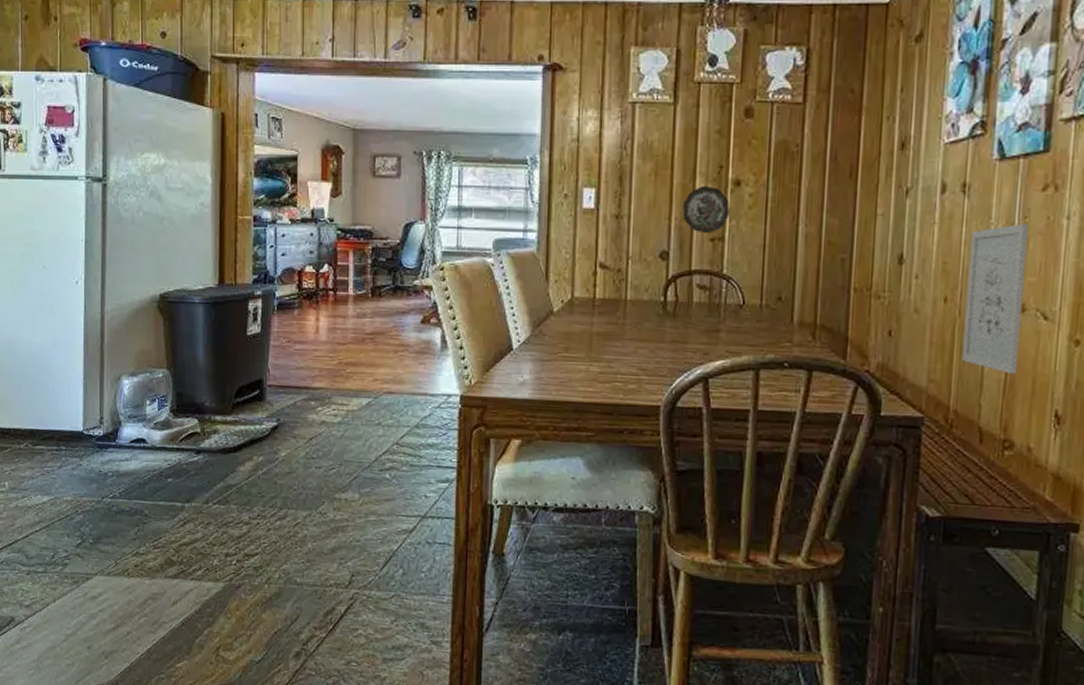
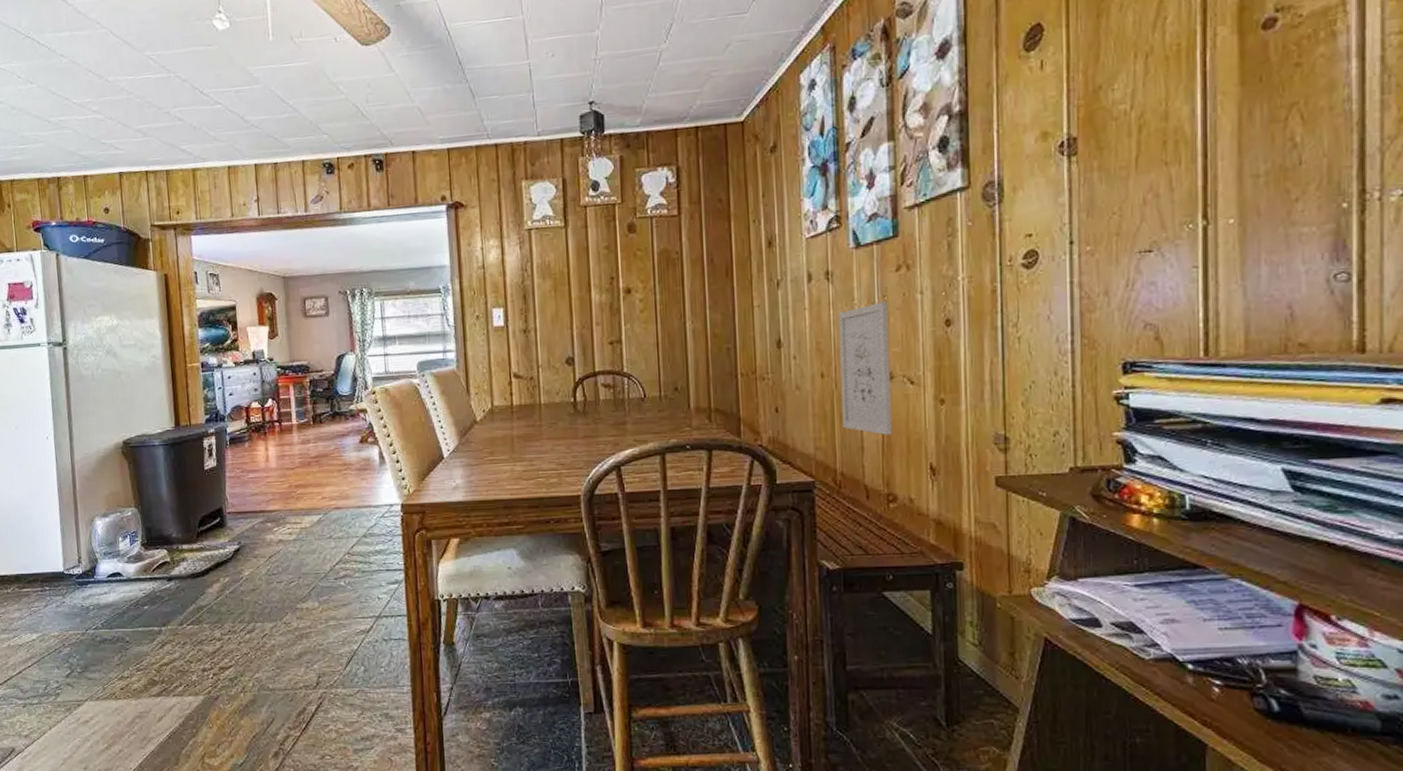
decorative plate: present [682,185,730,234] -> none [582,296,624,339]

